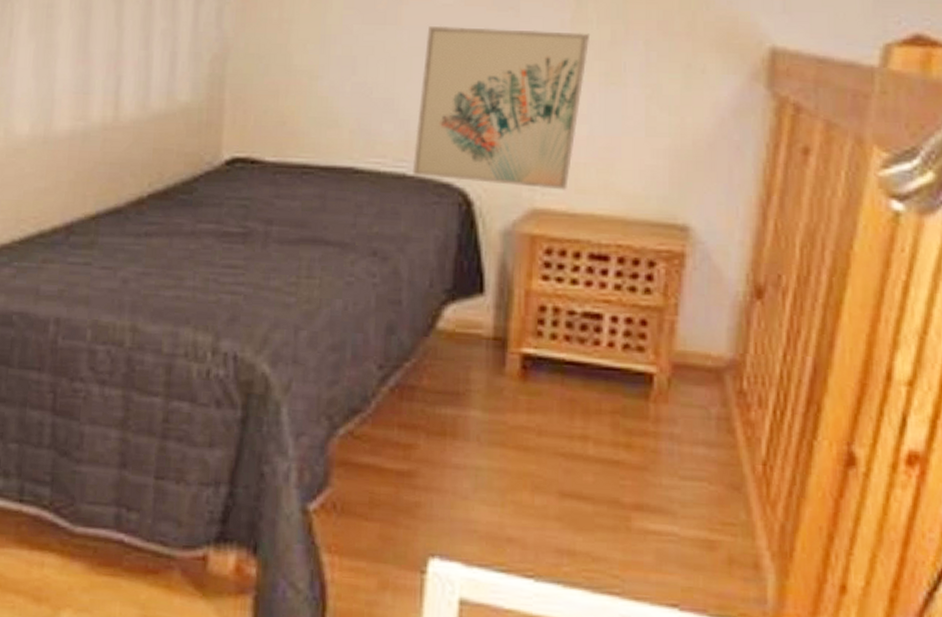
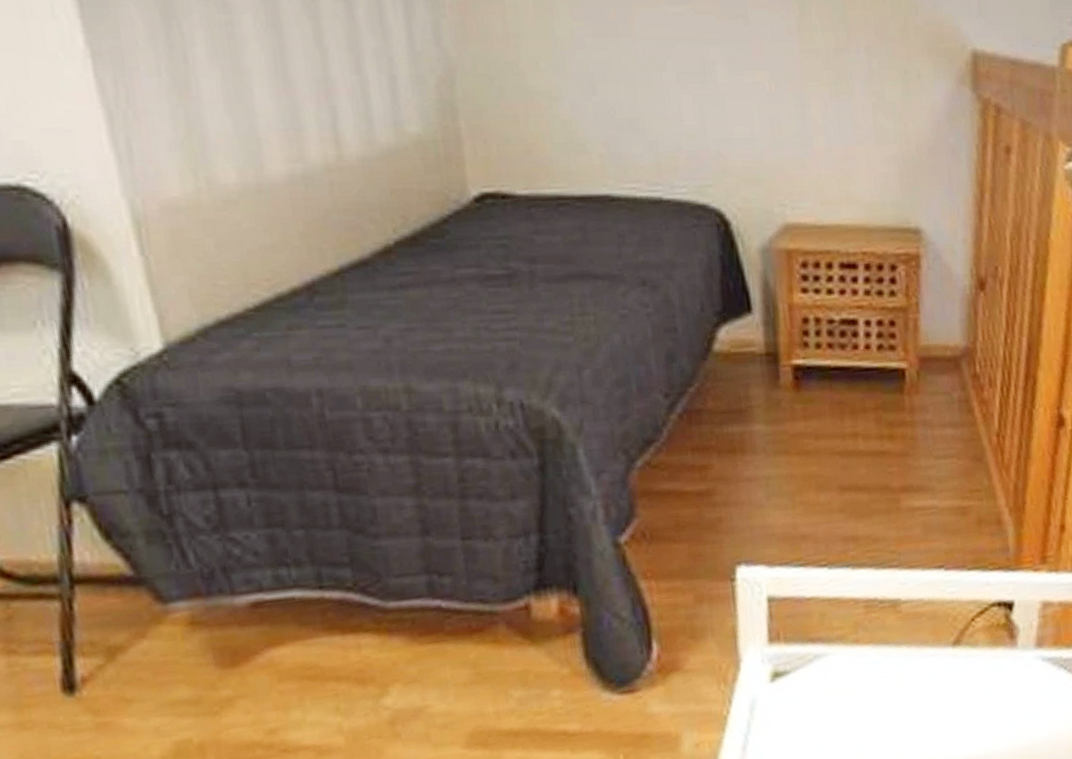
wall art: present [413,25,591,190] -> none [661,36,817,204]

